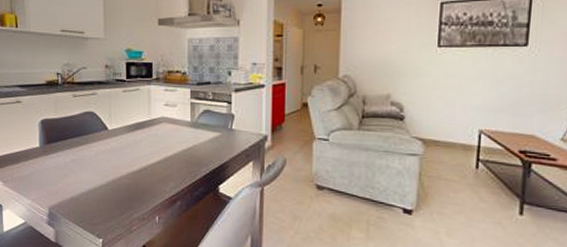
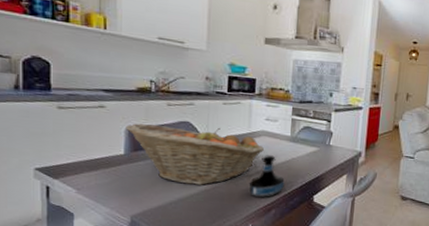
fruit basket: none [39,116,165,176] -> present [126,123,264,185]
tequila bottle: none [153,143,188,189] -> present [248,155,285,198]

